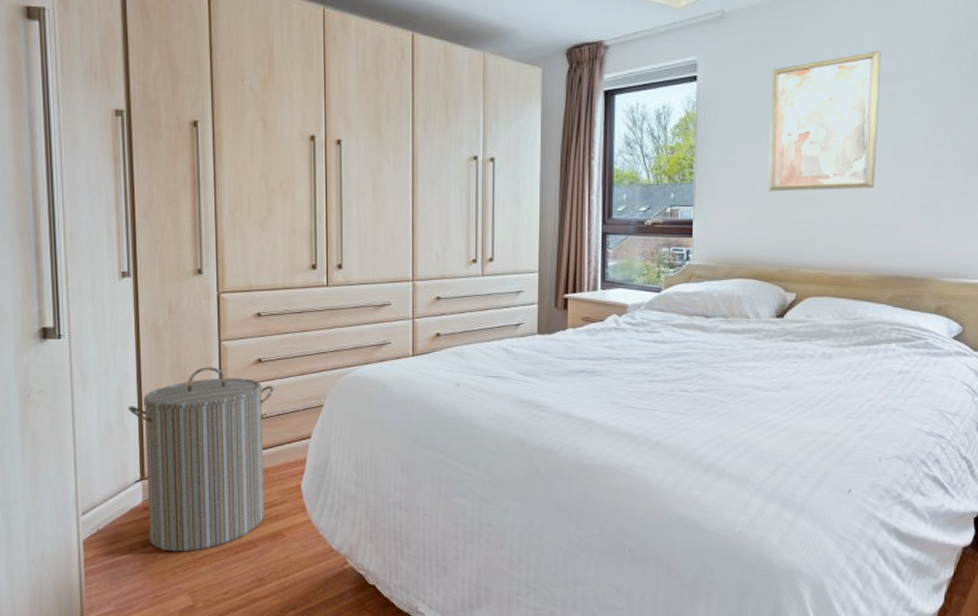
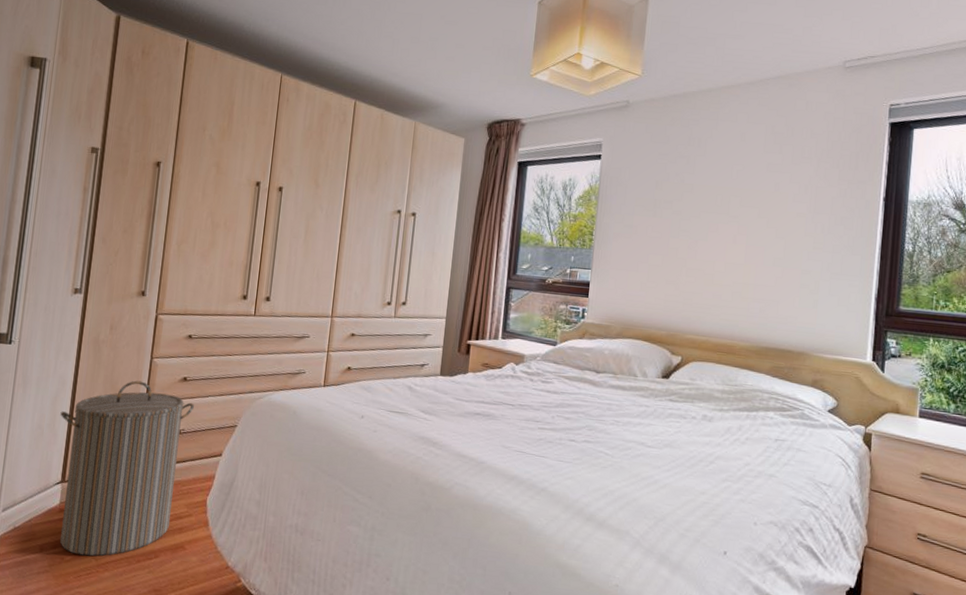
wall art: present [767,51,882,192] -> none [659,144,768,266]

